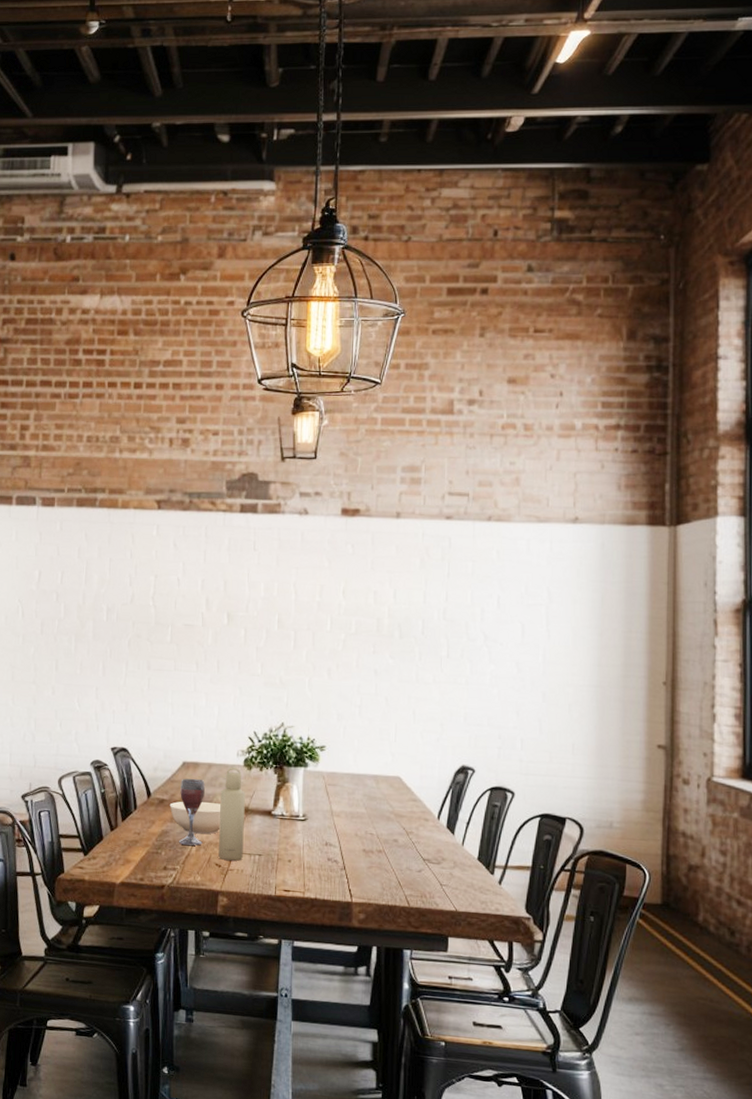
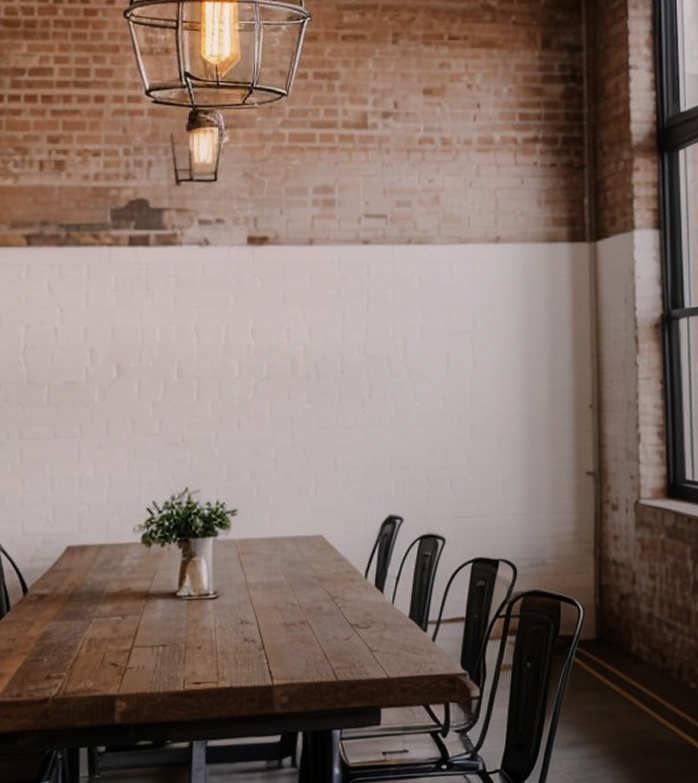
bowl: present [169,801,222,834] -> none [51,590,116,631]
cup: present [178,778,206,846] -> none [64,564,96,646]
bottle: present [218,767,245,861] -> none [114,545,145,657]

